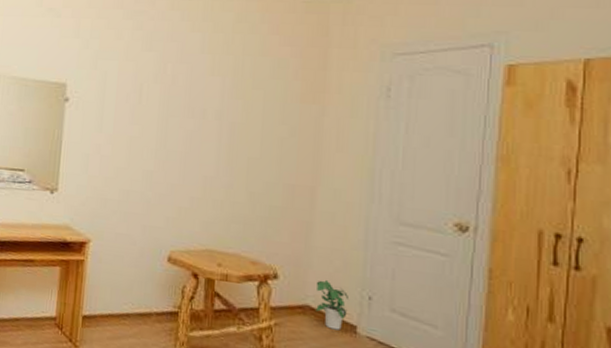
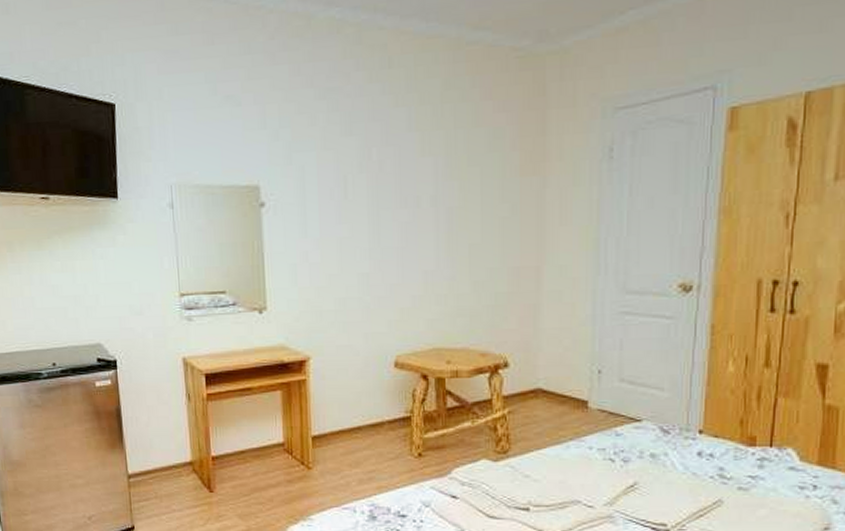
potted plant: present [316,279,348,331] -> none [548,360,578,408]

